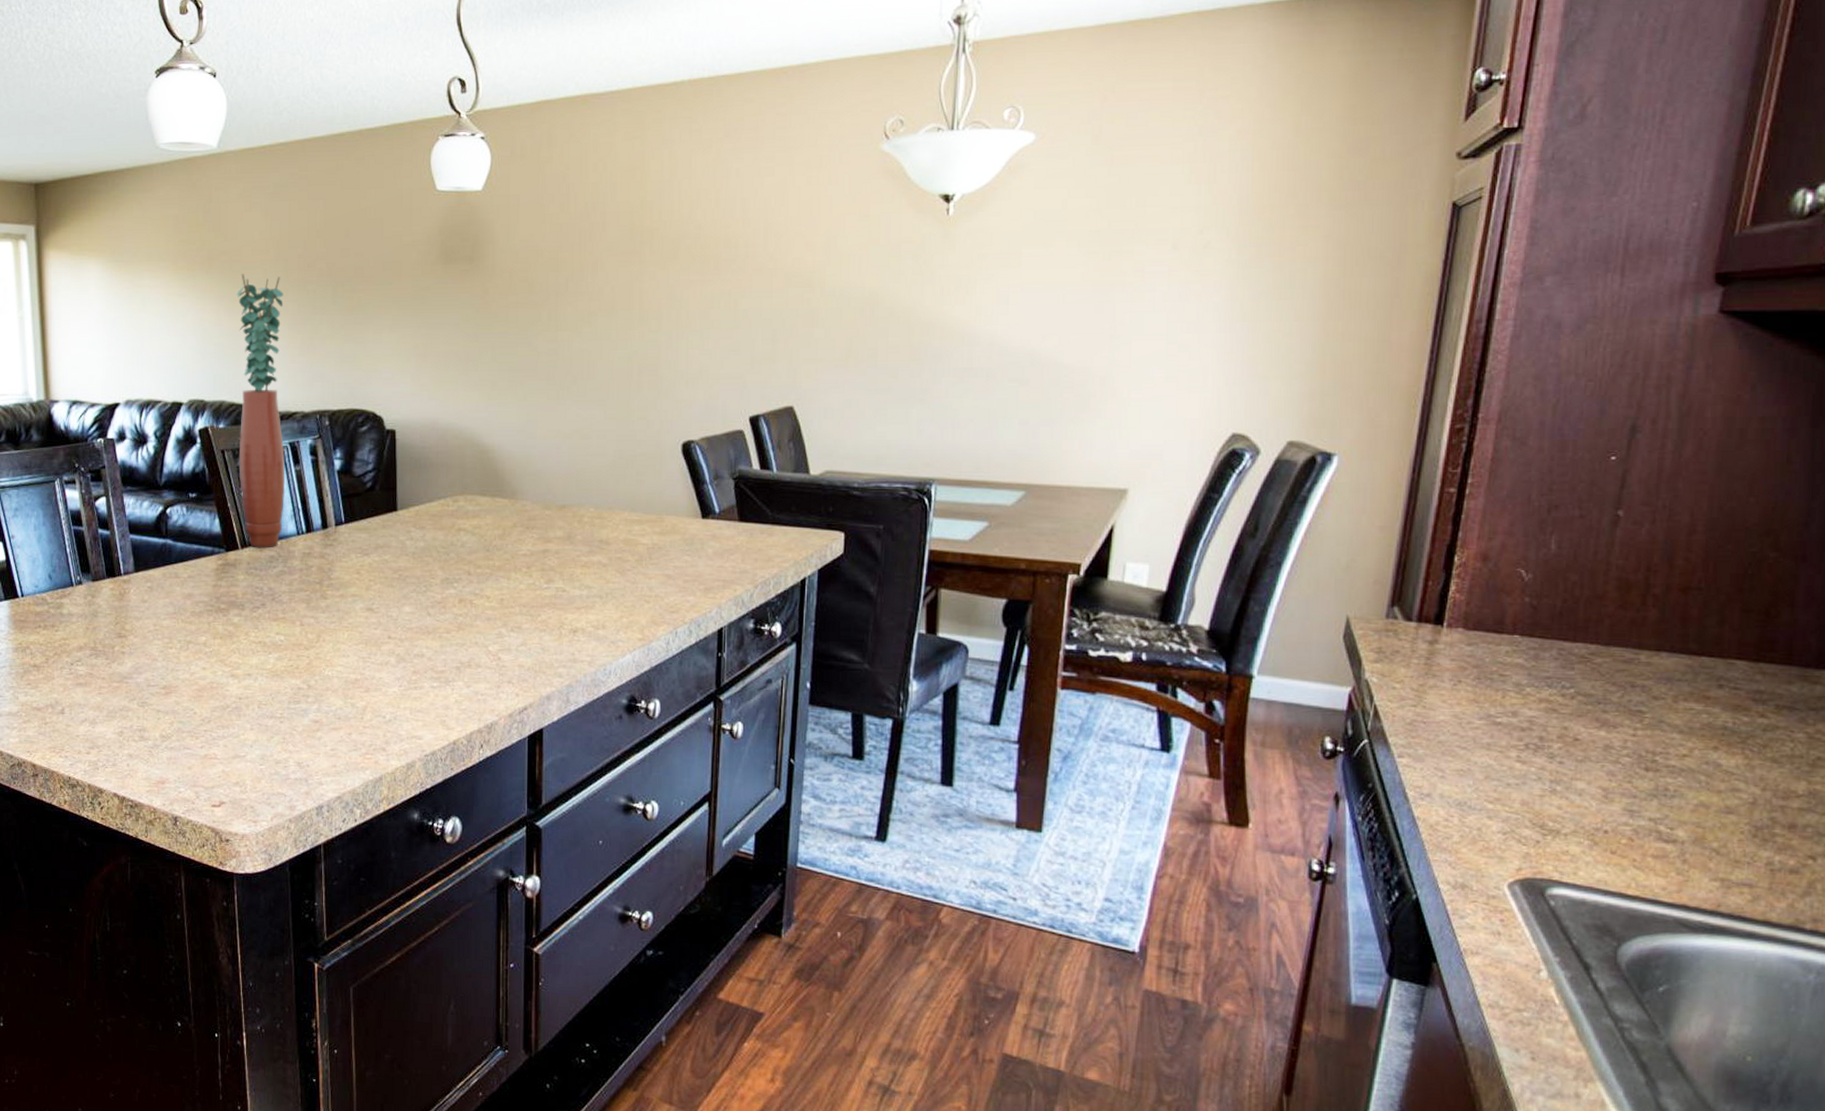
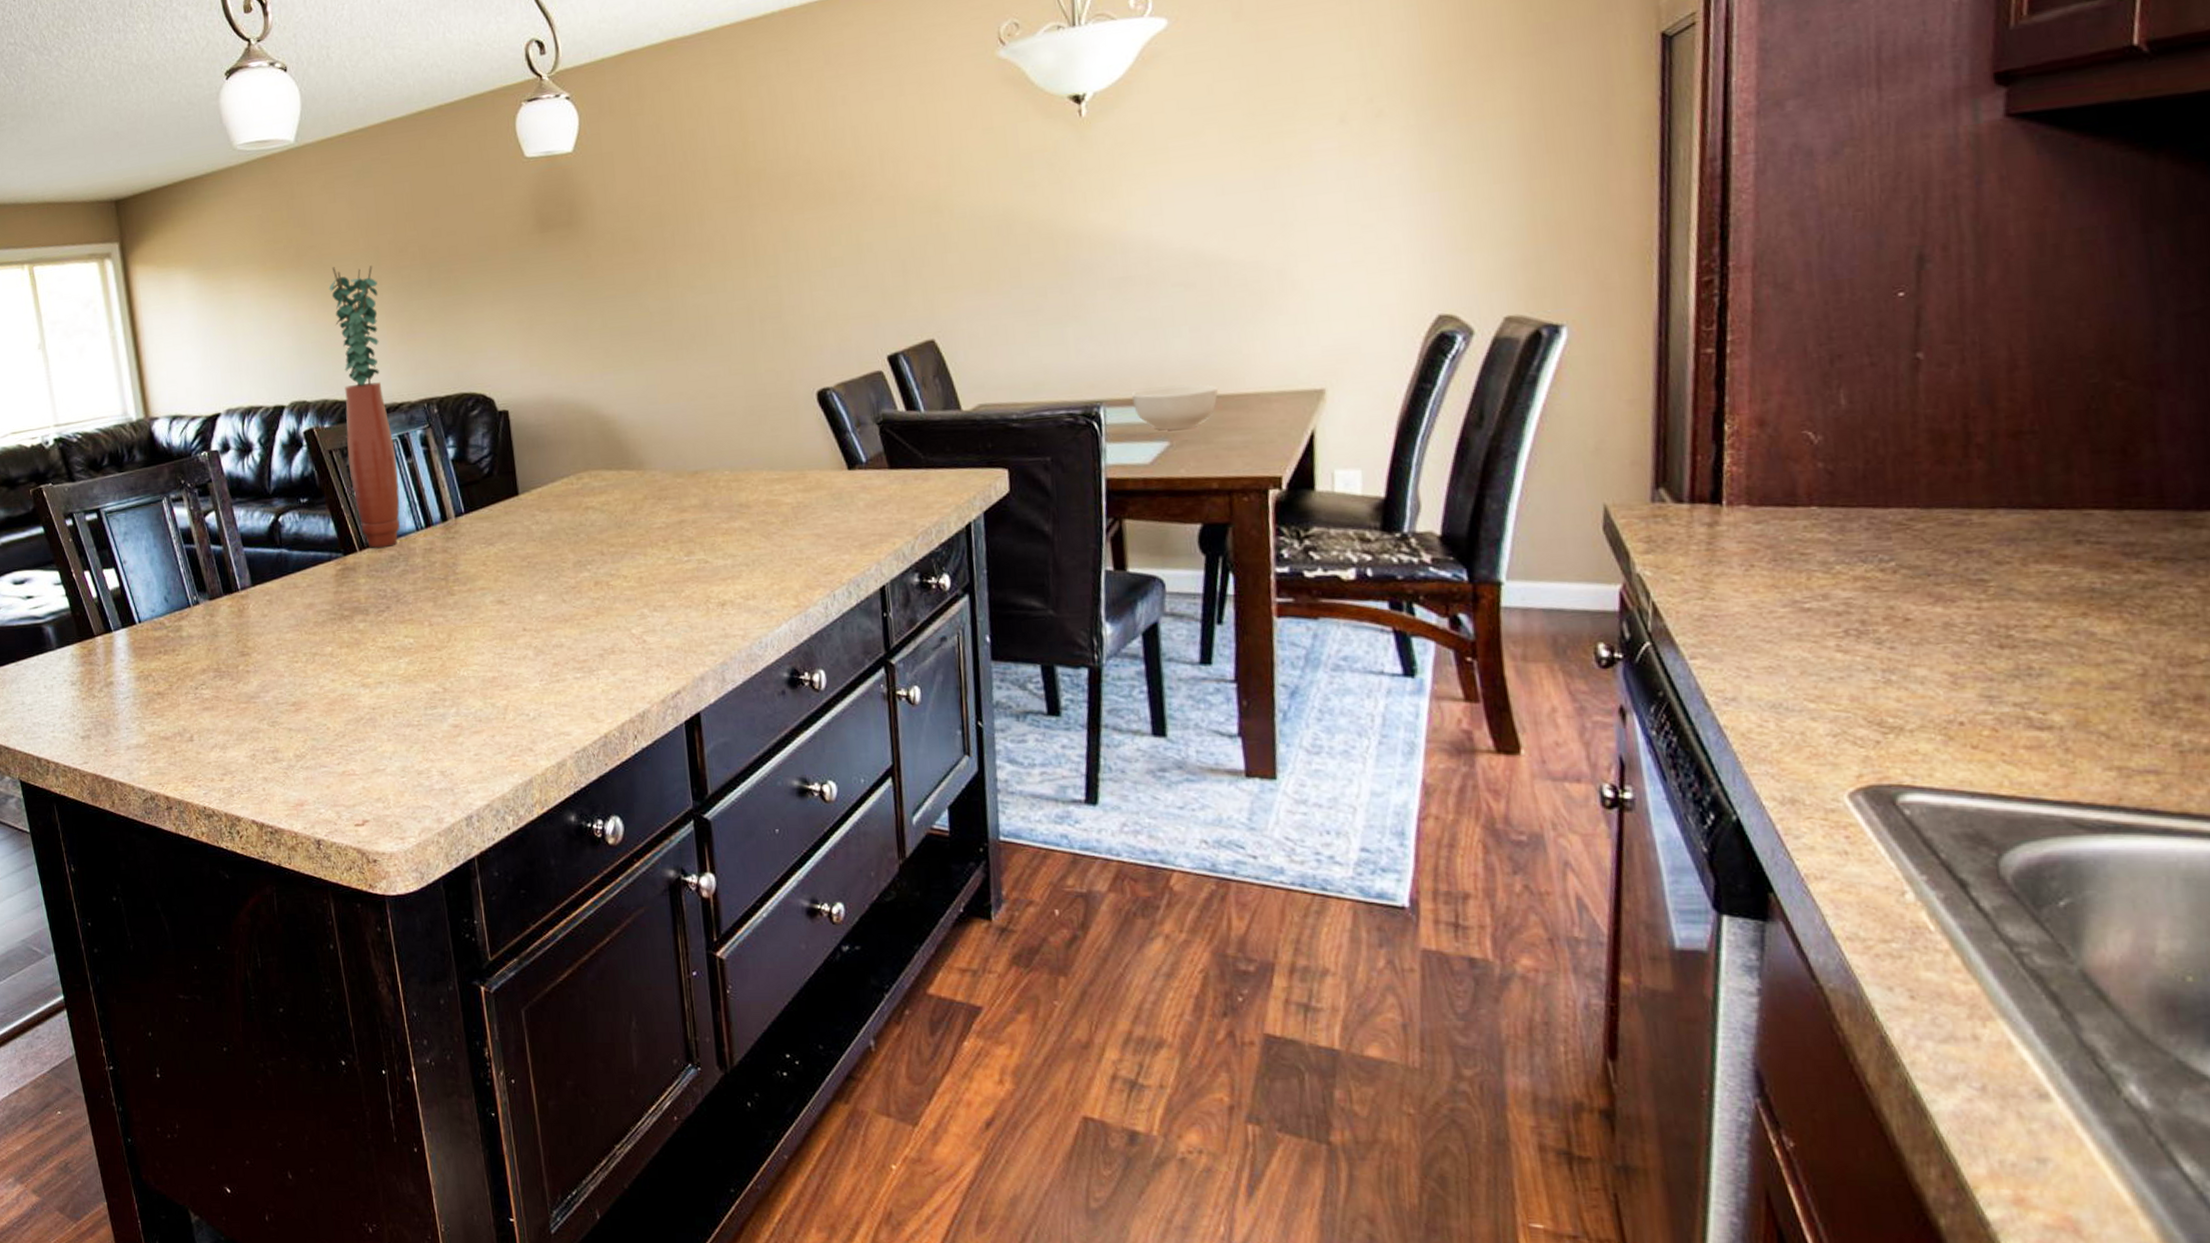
bowl: none [960,472,1037,513] -> present [1131,384,1219,431]

